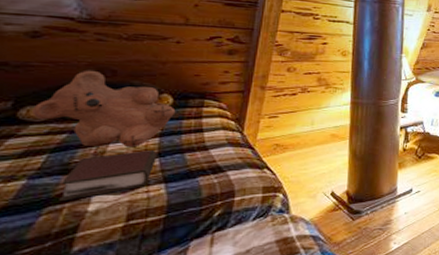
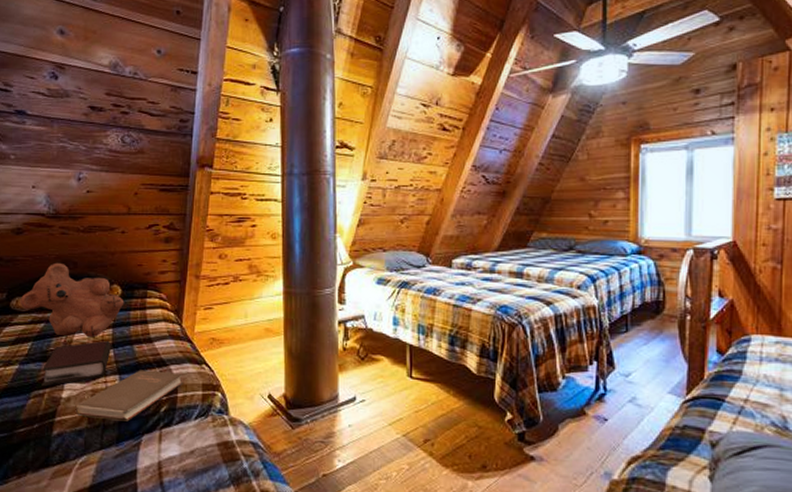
book: none [105,177,242,230] -> present [75,370,183,422]

